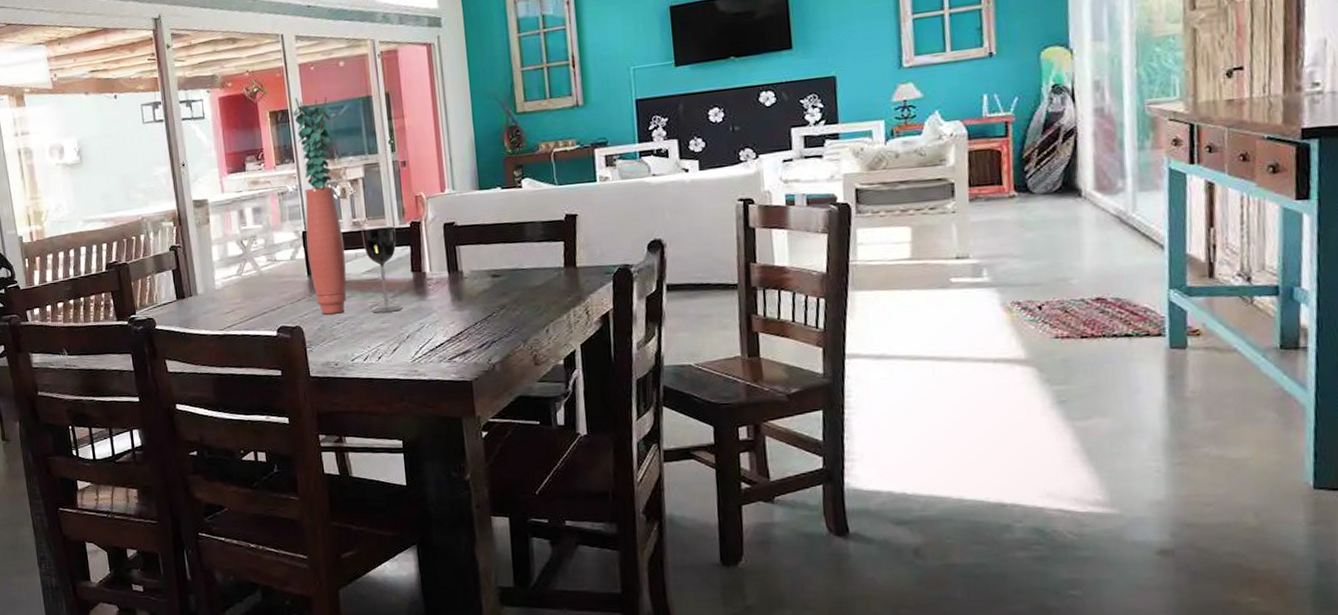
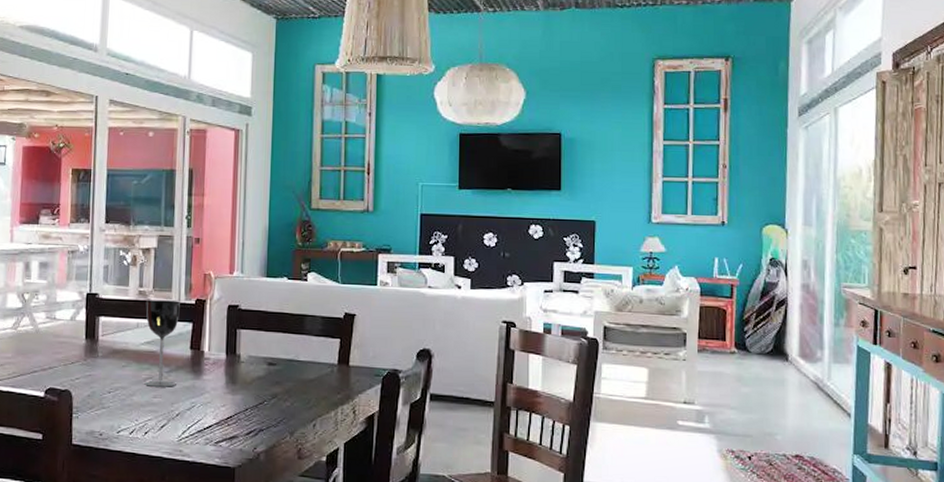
vase: present [292,96,347,315] -> none [88,159,134,382]

